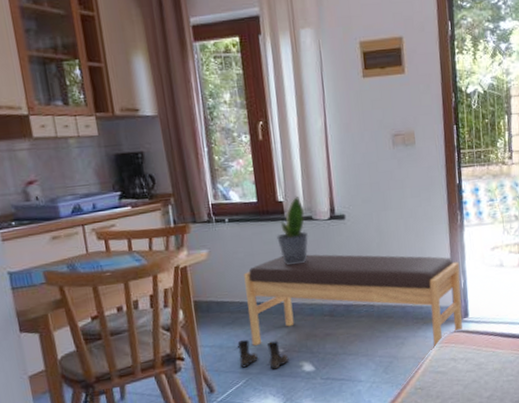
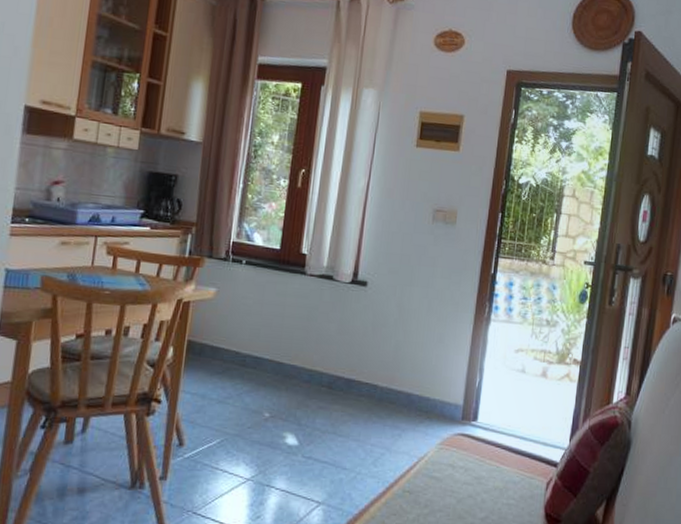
boots: present [236,339,289,370] -> none [219,394,273,435]
bench: present [244,254,463,349] -> none [237,310,478,449]
potted plant: present [277,196,308,265] -> none [291,251,327,325]

